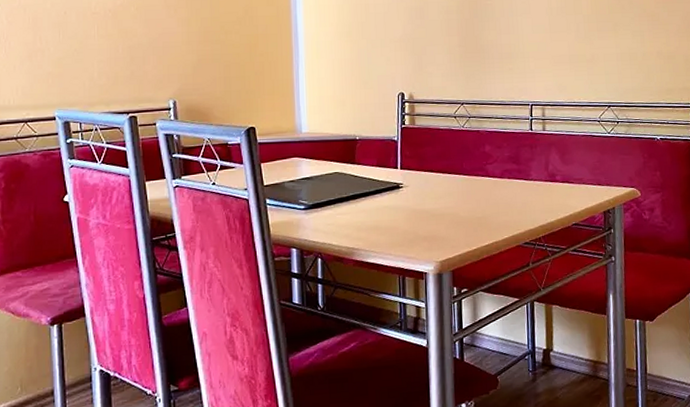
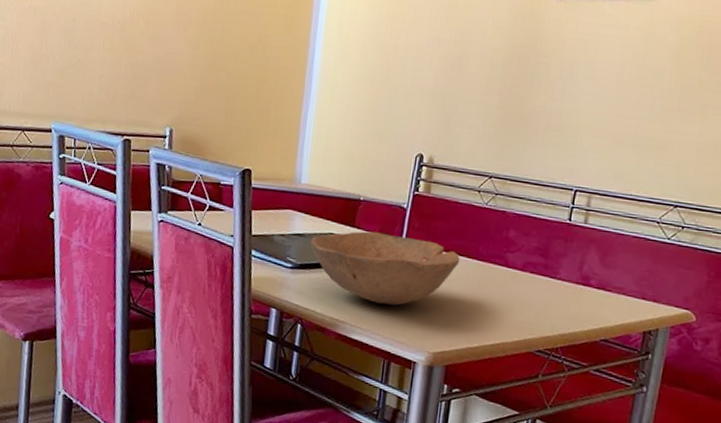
bowl: none [318,165,450,227] -> present [310,231,460,306]

